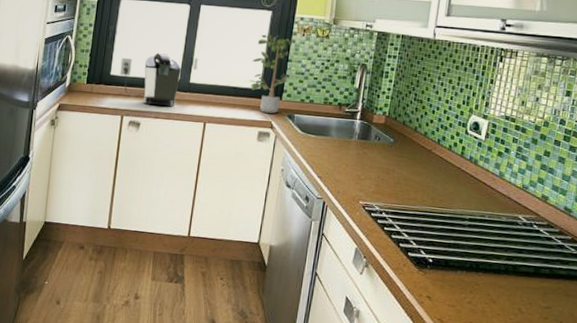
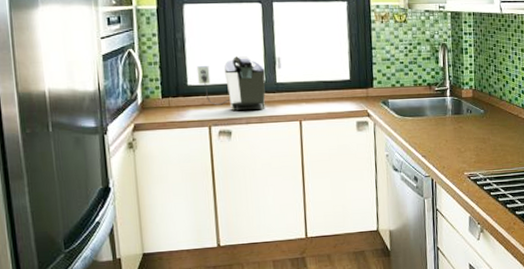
potted plant: present [244,34,293,114] -> none [333,25,378,102]

